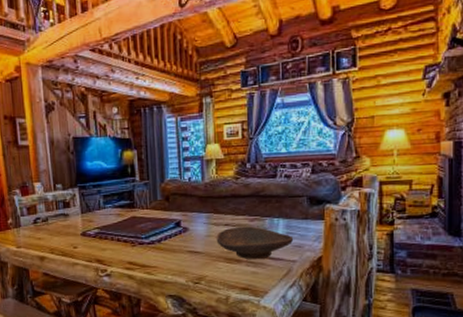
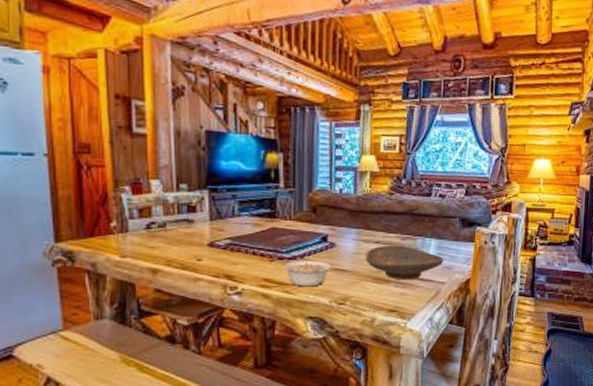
legume: none [144,244,186,268] -> present [283,260,332,287]

